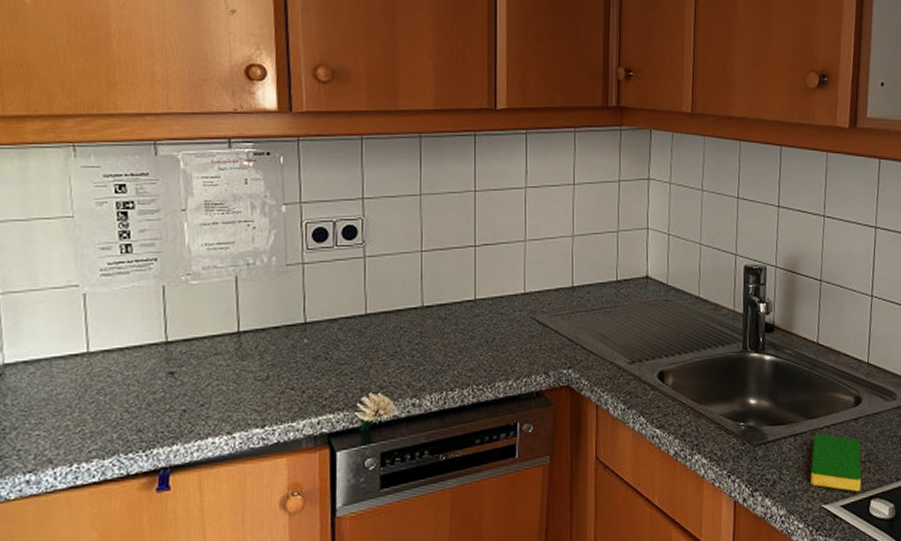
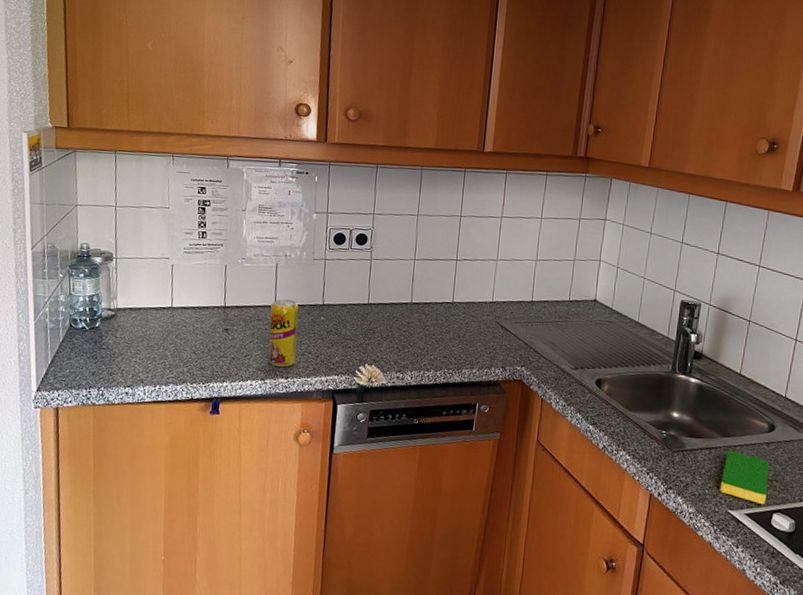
beverage can: none [232,322,275,414] -> present [268,299,299,367]

